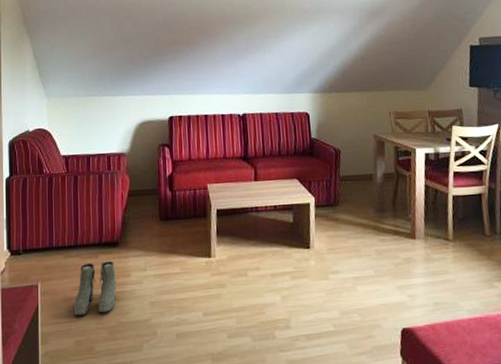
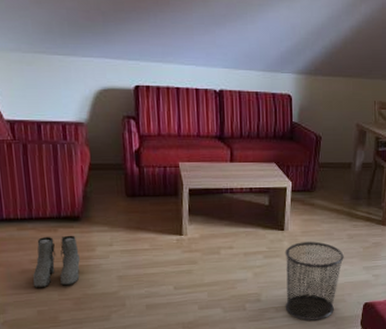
waste bin: none [312,259,375,351] -> present [285,241,344,321]

